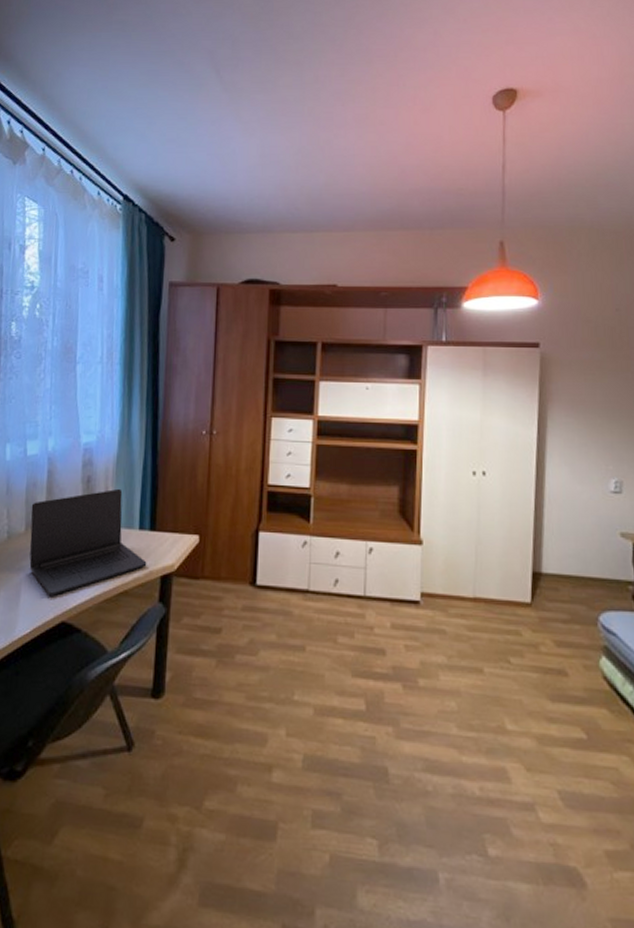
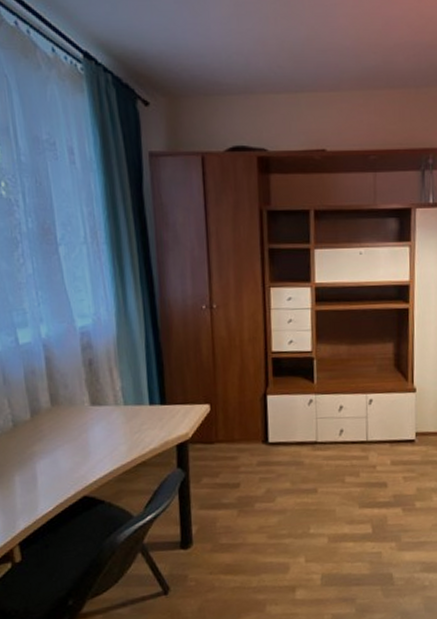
laptop: present [29,488,147,596] -> none [33,368,162,475]

